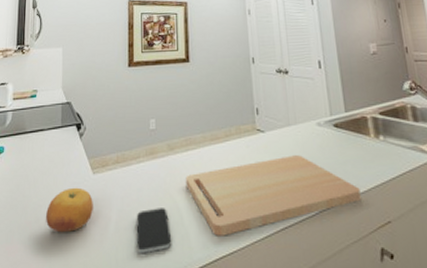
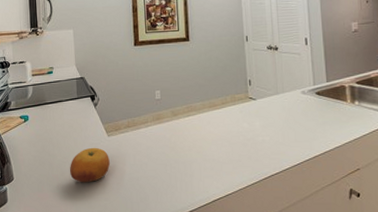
smartphone: present [136,208,172,253] -> none [146,162,178,197]
cutting board: present [185,155,361,236] -> none [188,118,336,183]

